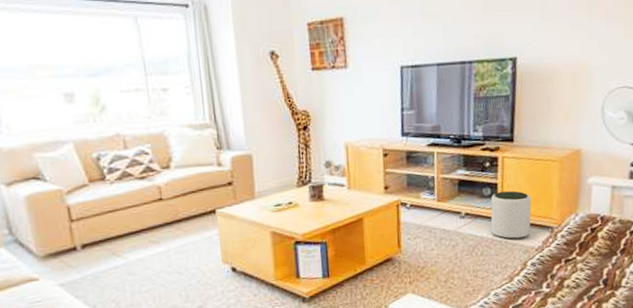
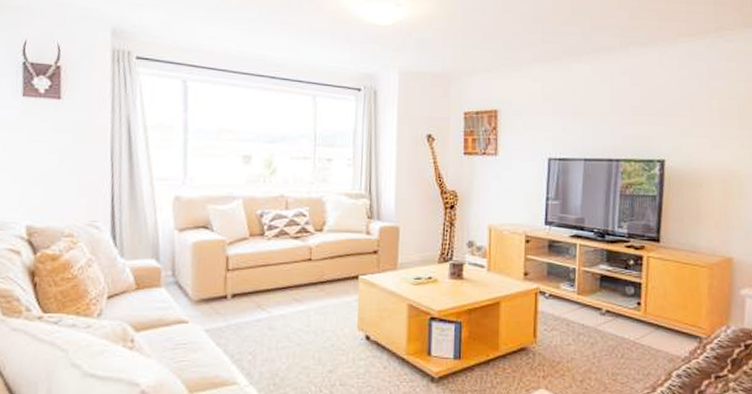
plant pot: present [490,190,531,239] -> none [633,292,678,345]

